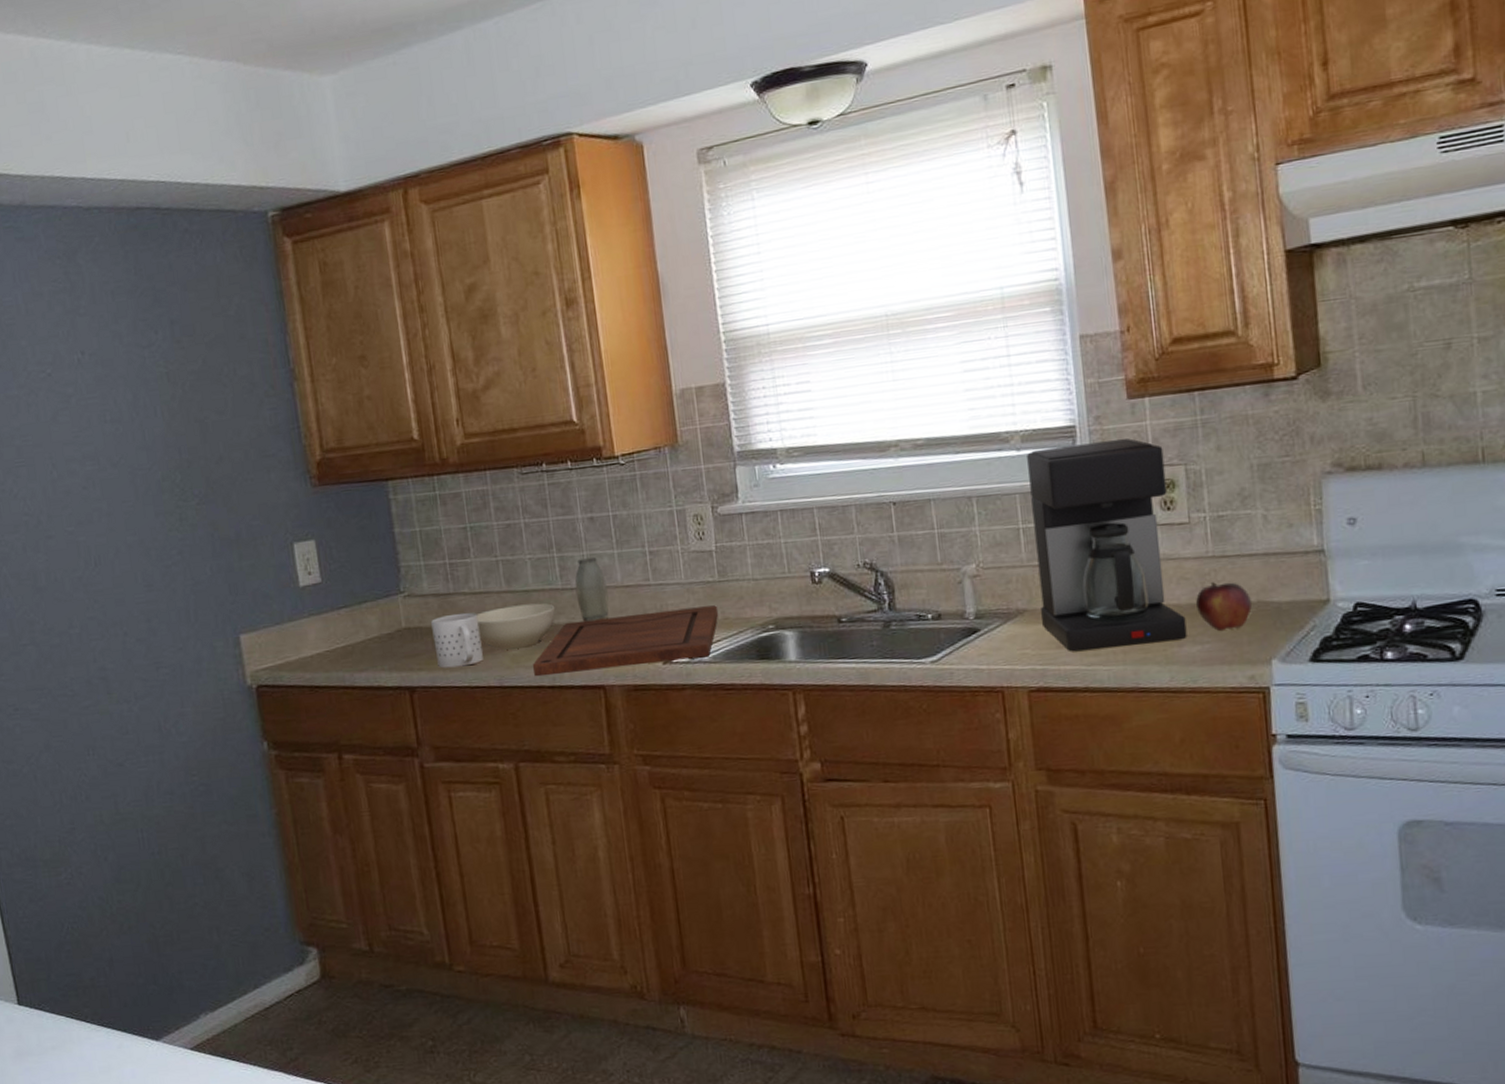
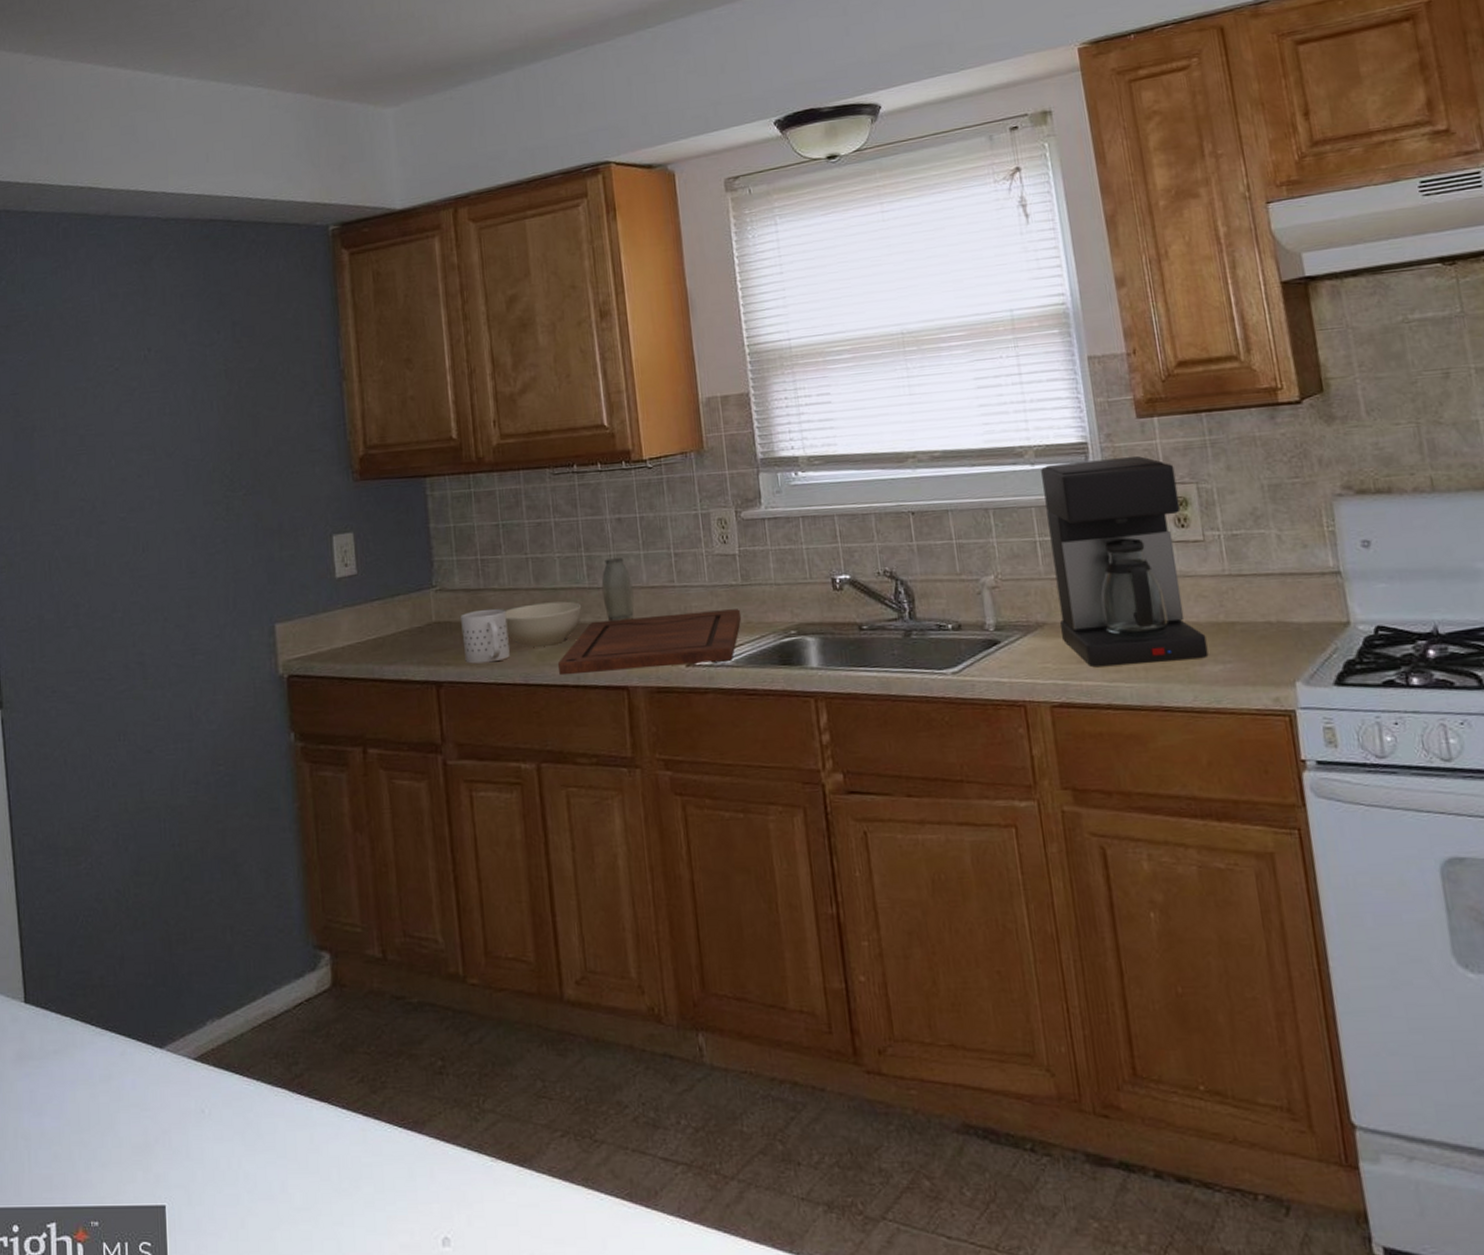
fruit: present [1195,581,1252,632] -> none [1214,599,1272,652]

